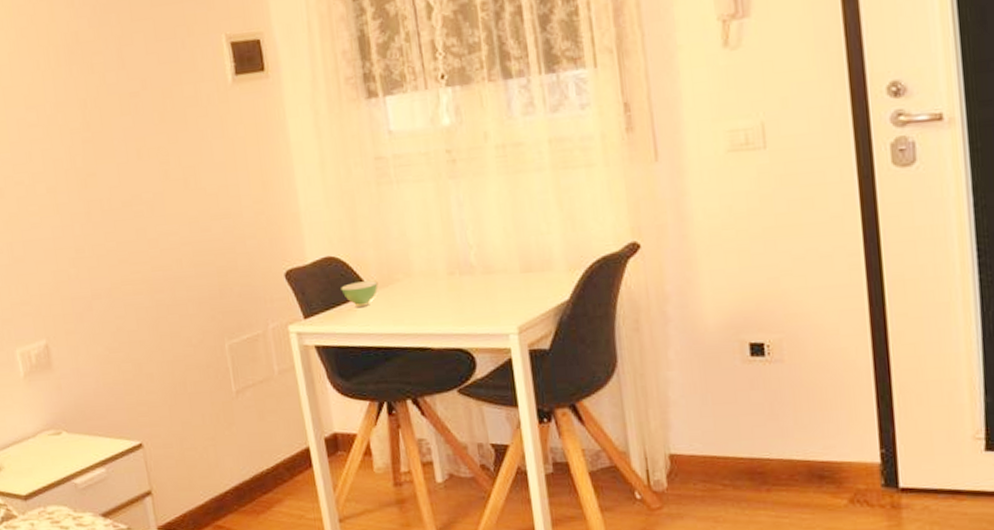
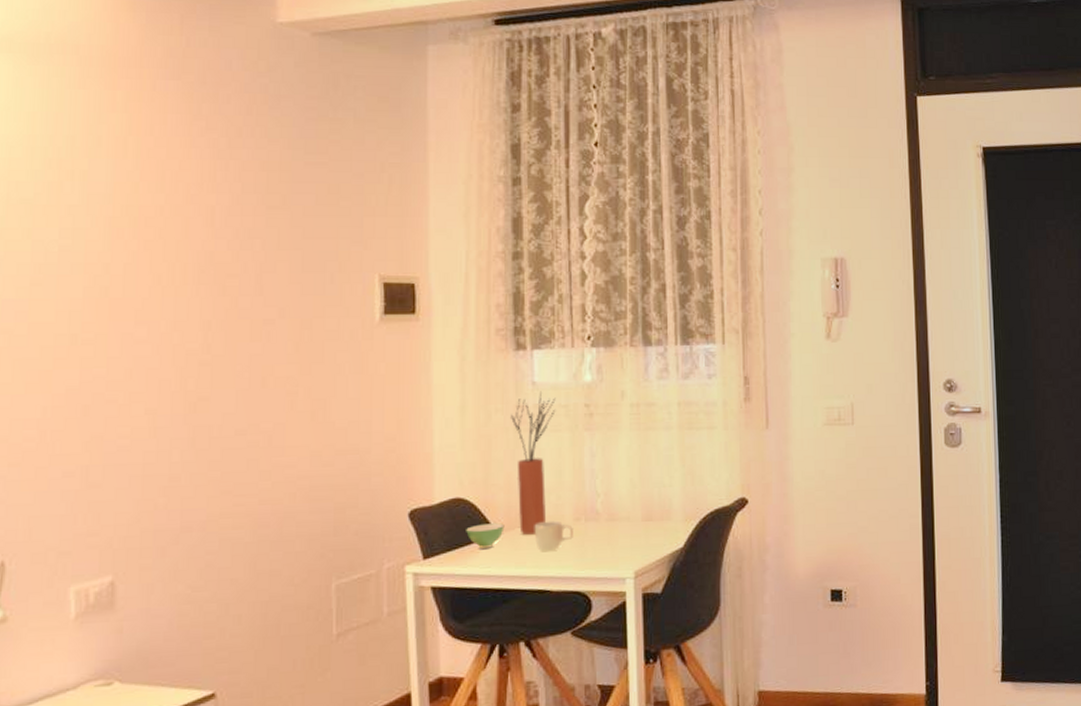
vase: none [371,140,419,293] -> present [511,391,556,536]
mug: none [407,275,449,309] -> present [534,520,573,552]

